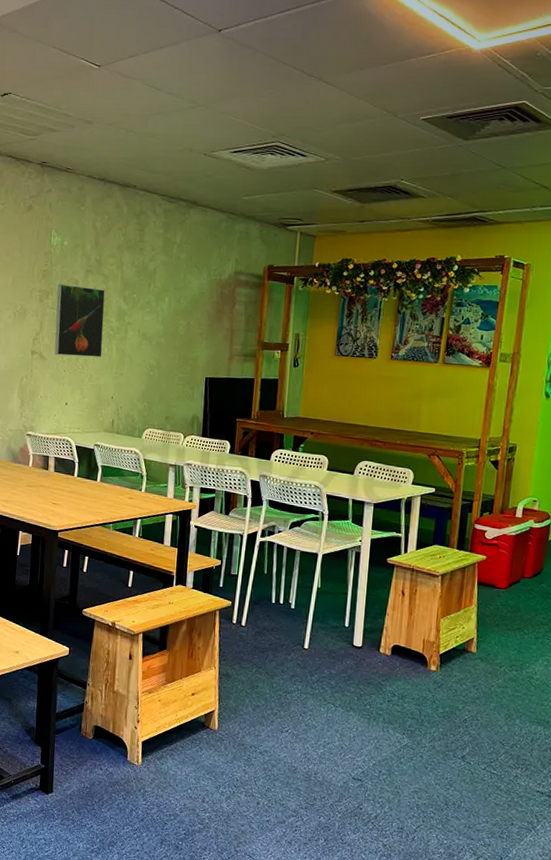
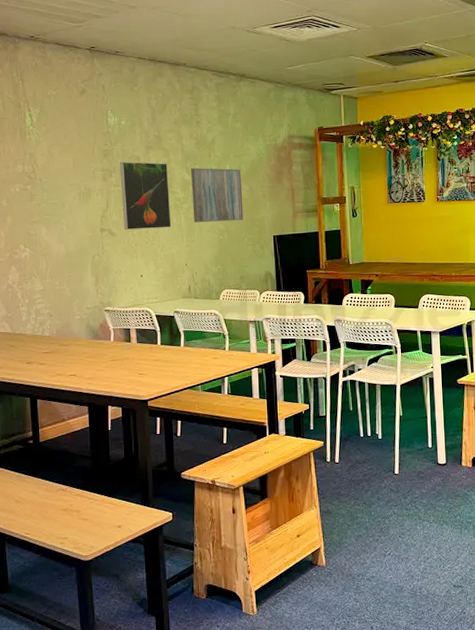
wall art: none [125,297,180,358] -> present [190,168,244,223]

